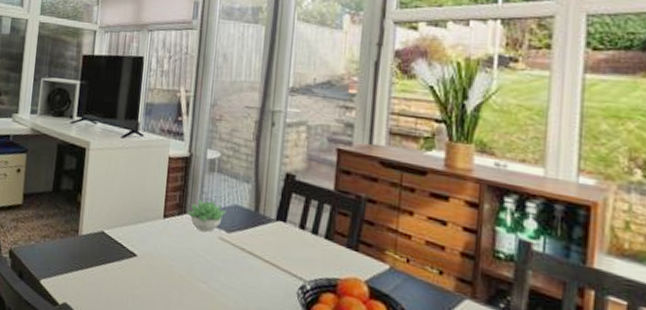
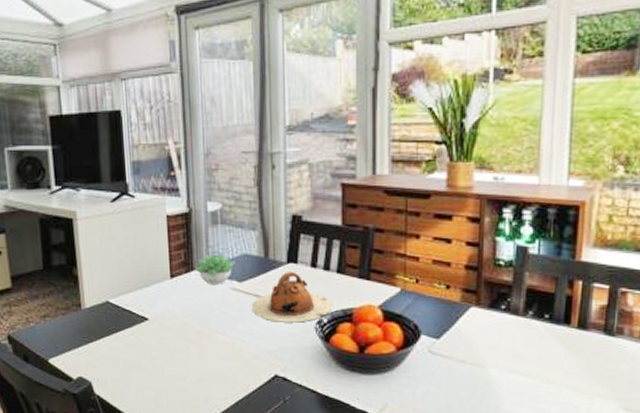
teapot: none [236,228,317,285] -> present [251,271,332,323]

